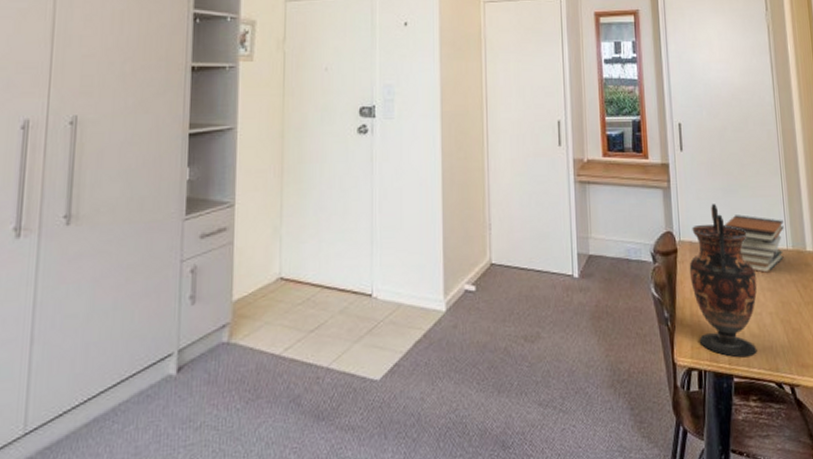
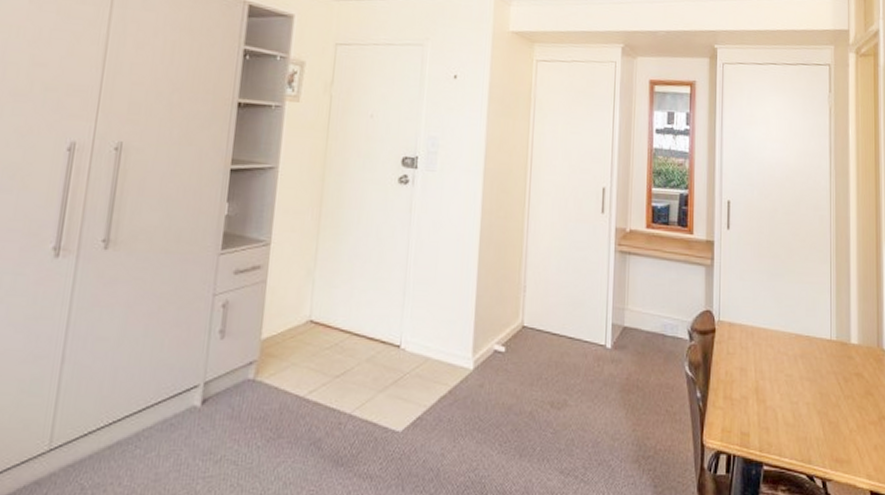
vase: present [689,204,757,358] -> none [726,286,796,446]
book stack: present [724,215,784,274] -> none [766,300,829,363]

